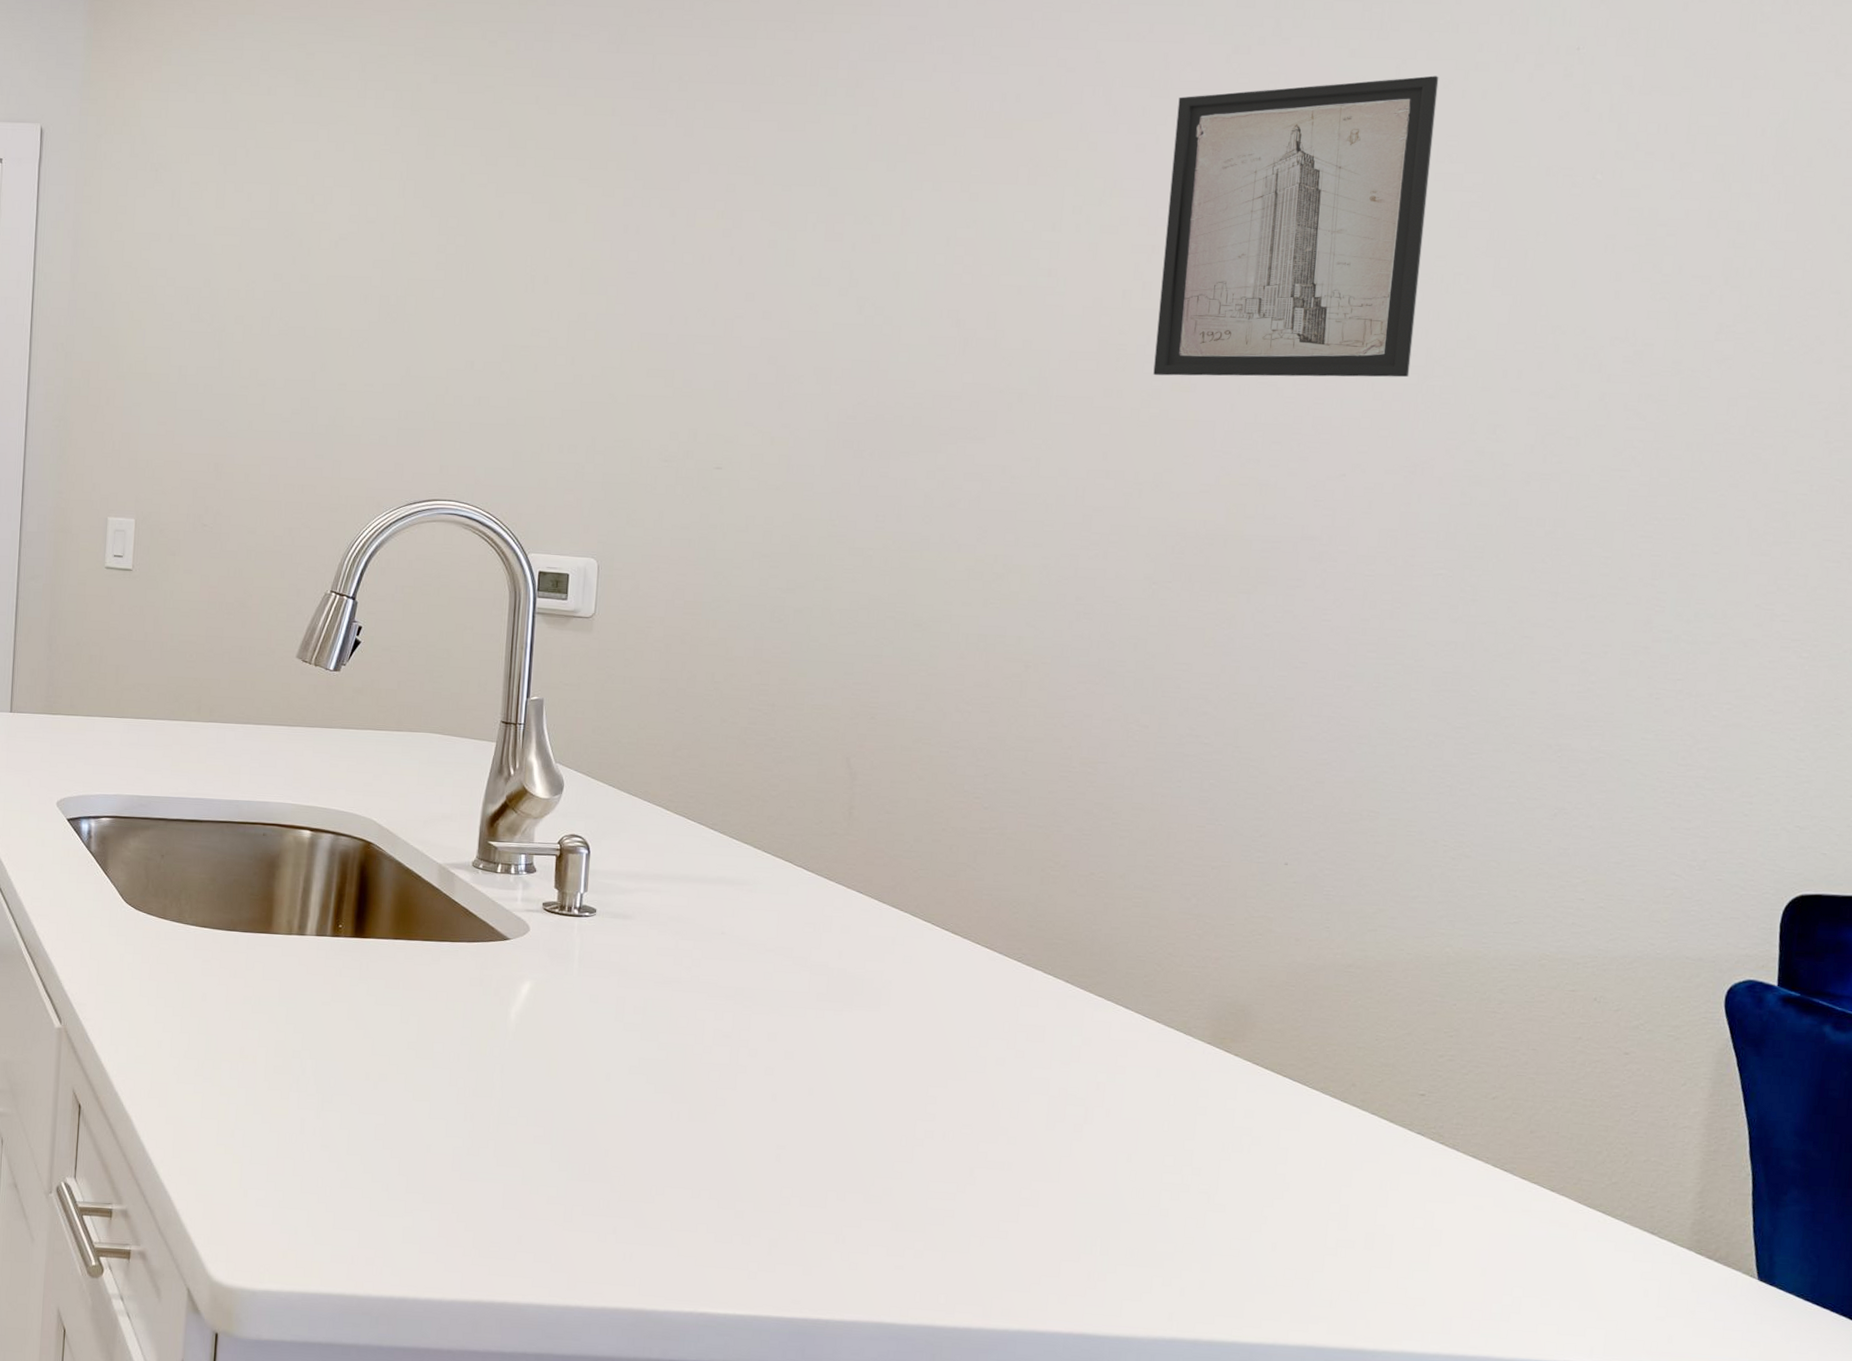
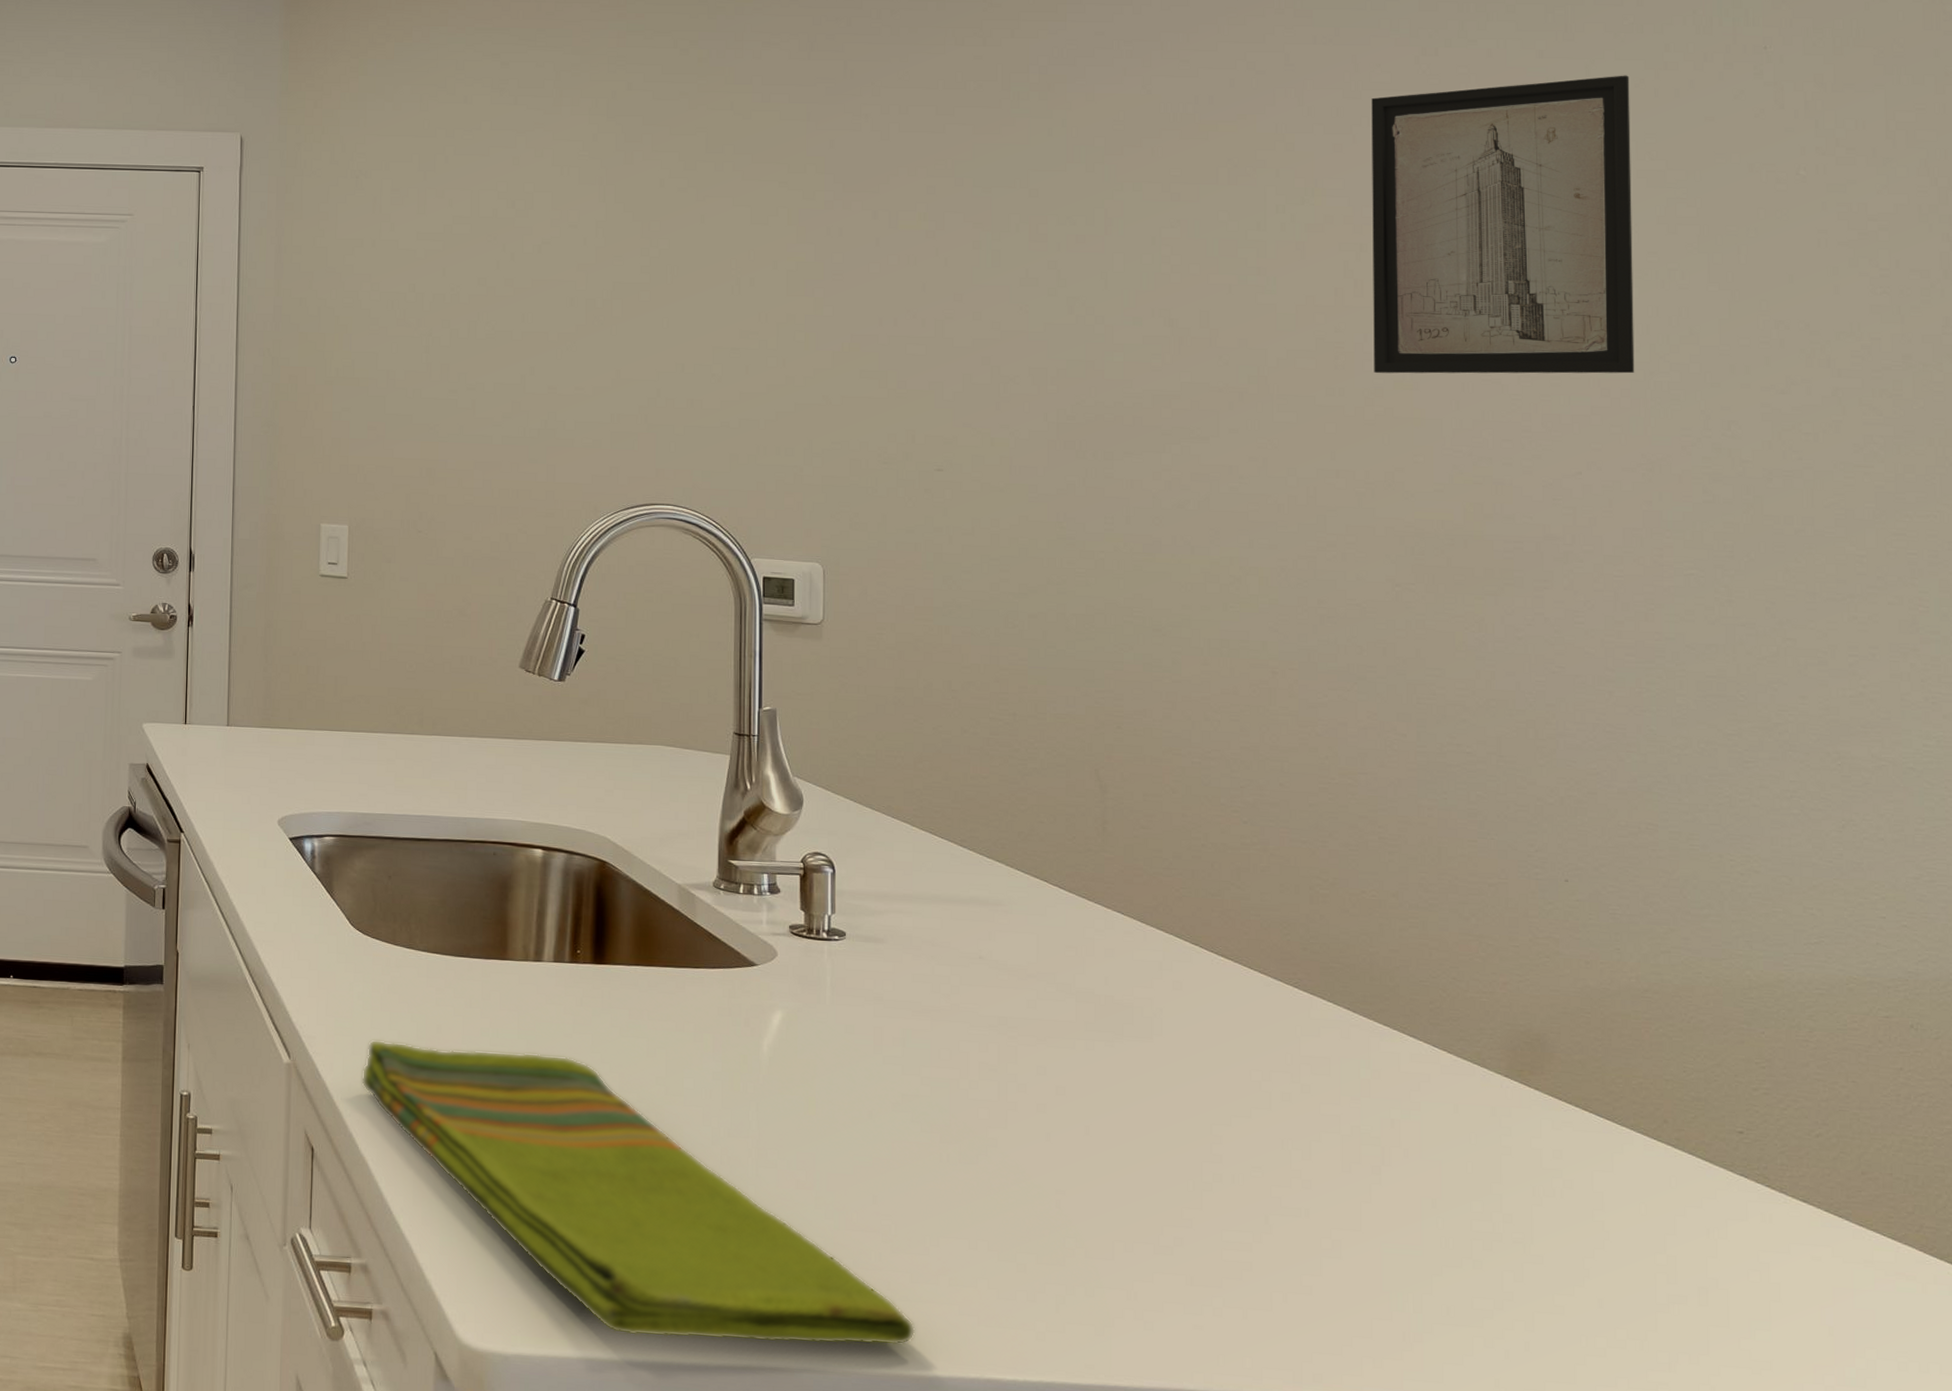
dish towel: none [128,1006,637,1283] -> present [361,1039,916,1346]

